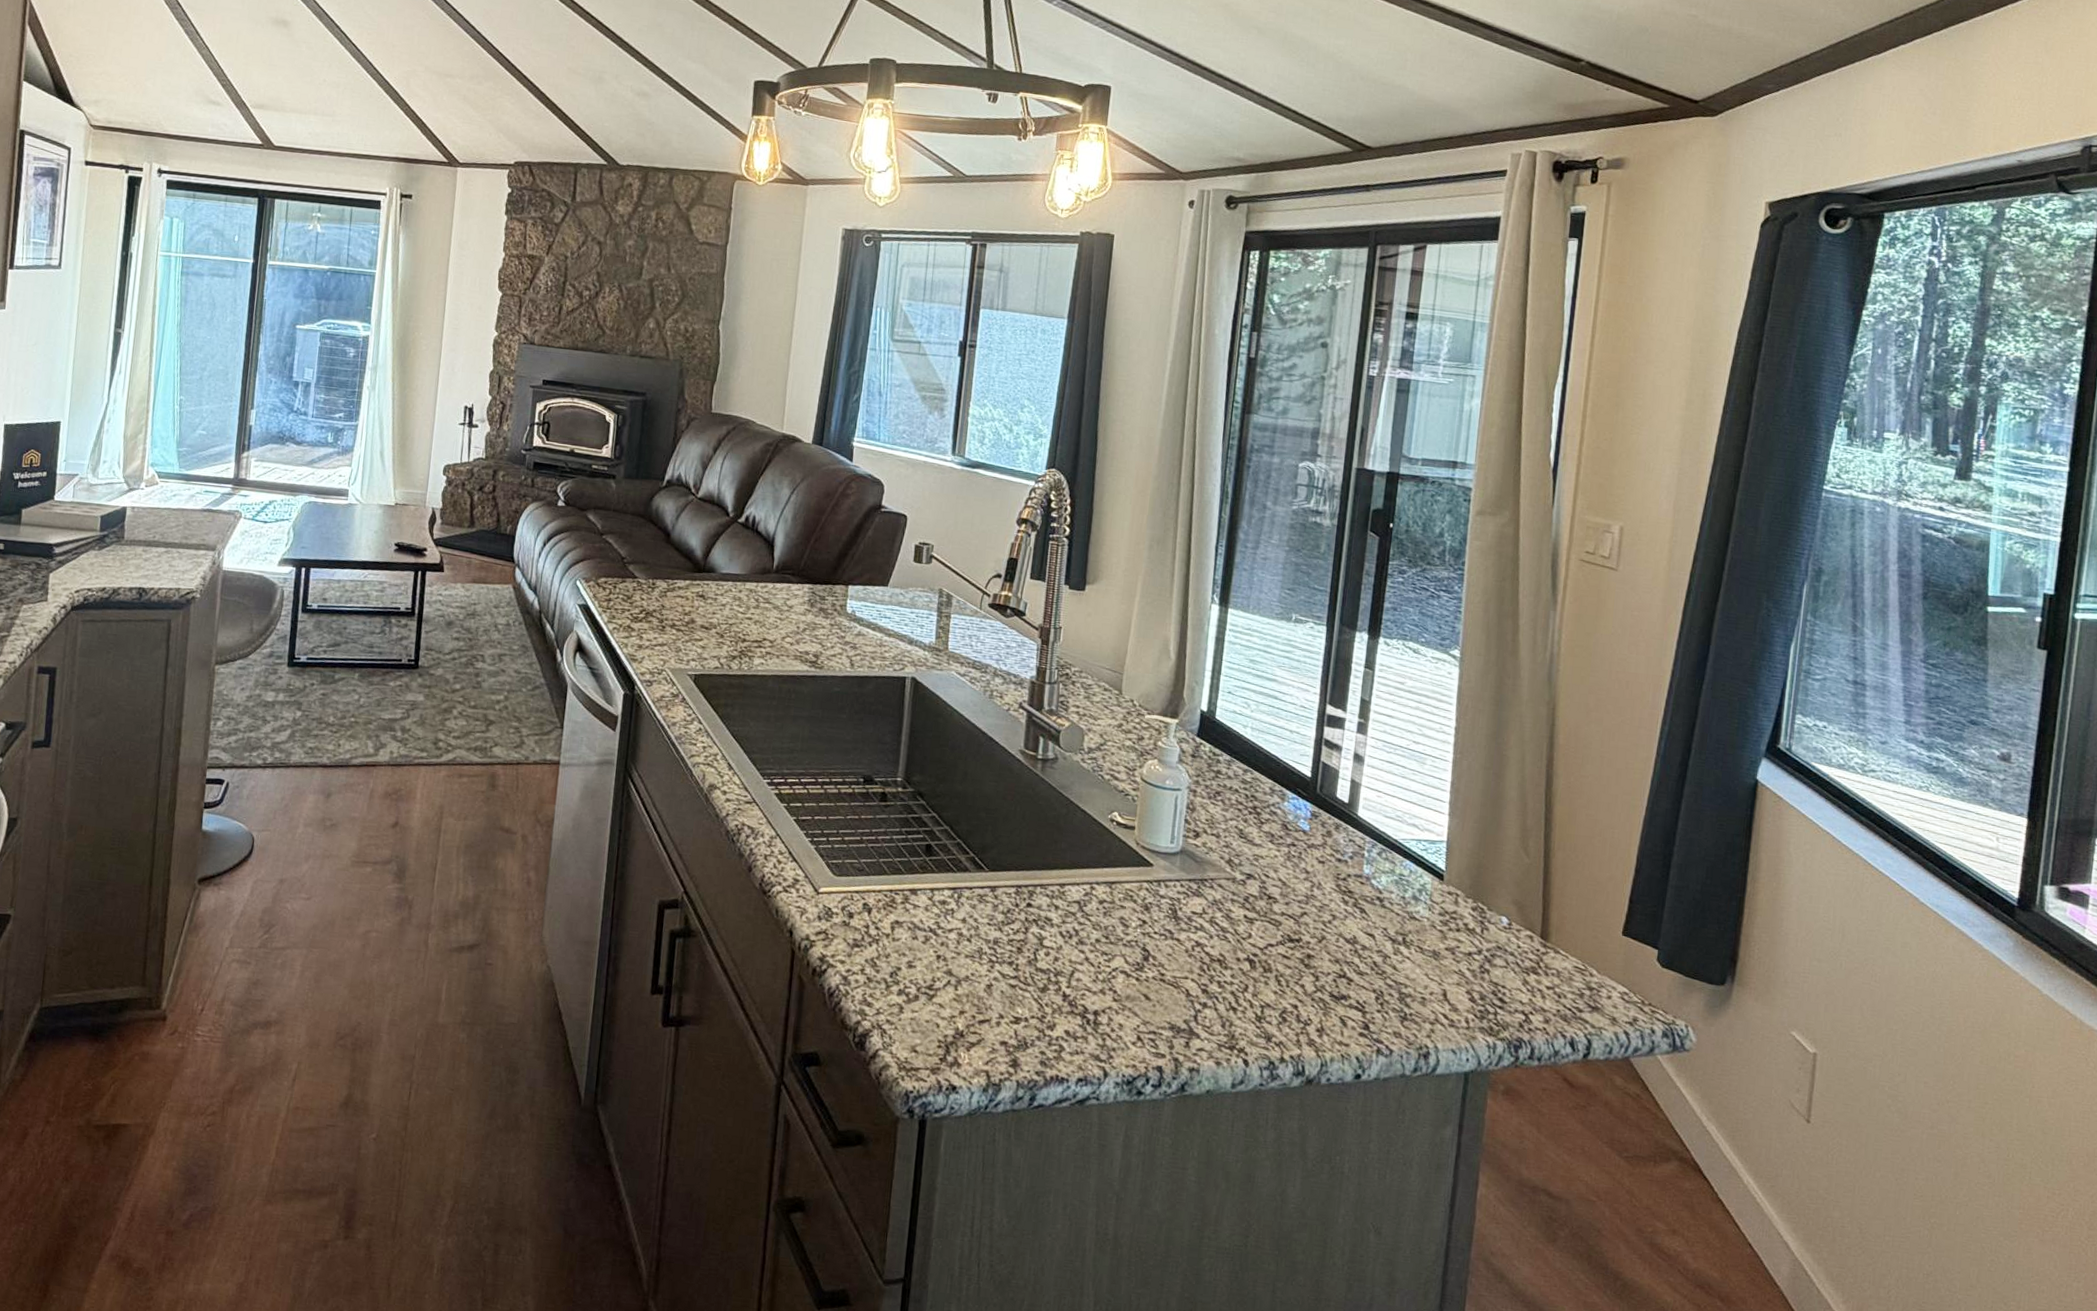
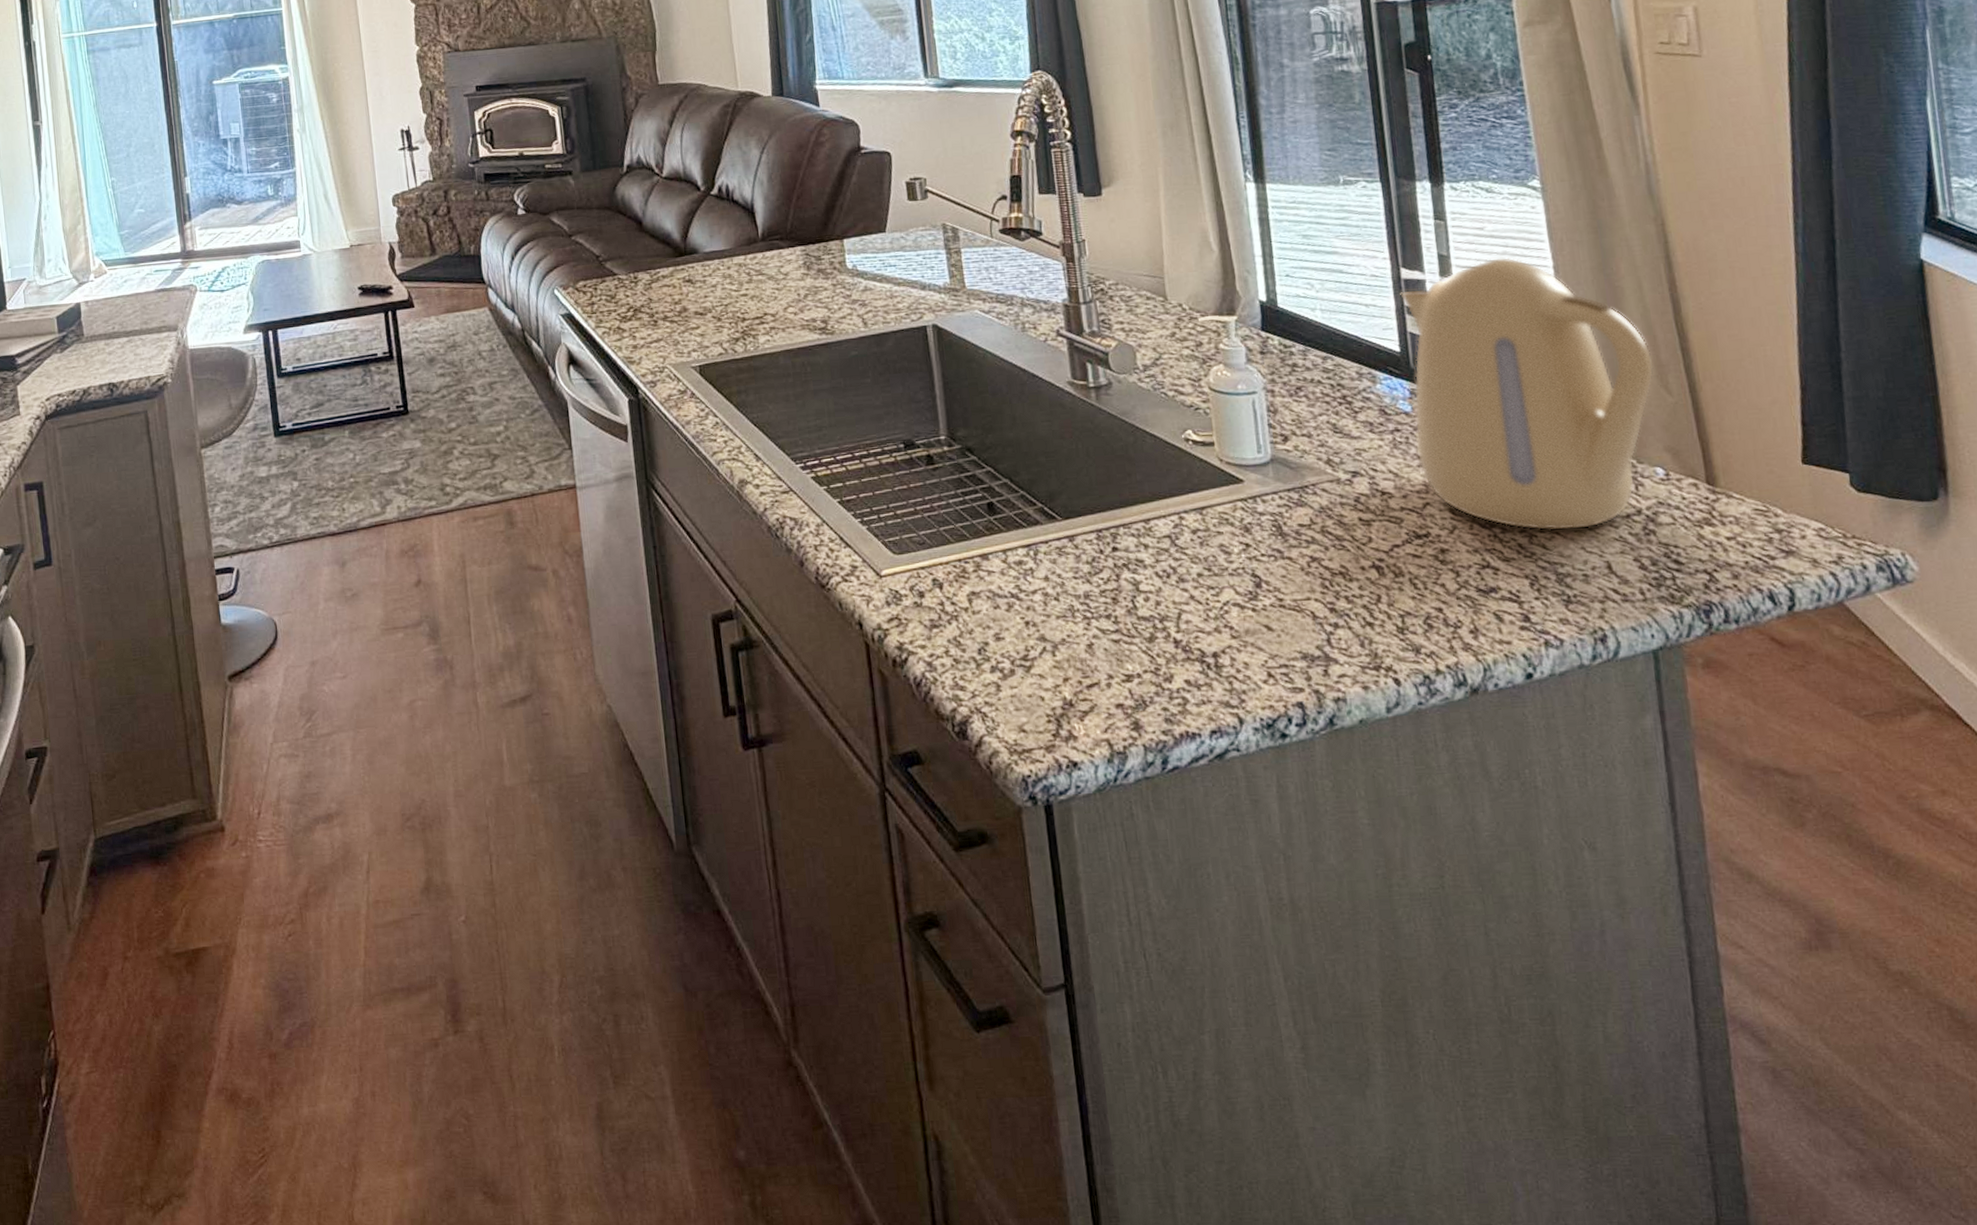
kettle: none [1305,710,1520,959] -> present [1400,257,1654,531]

